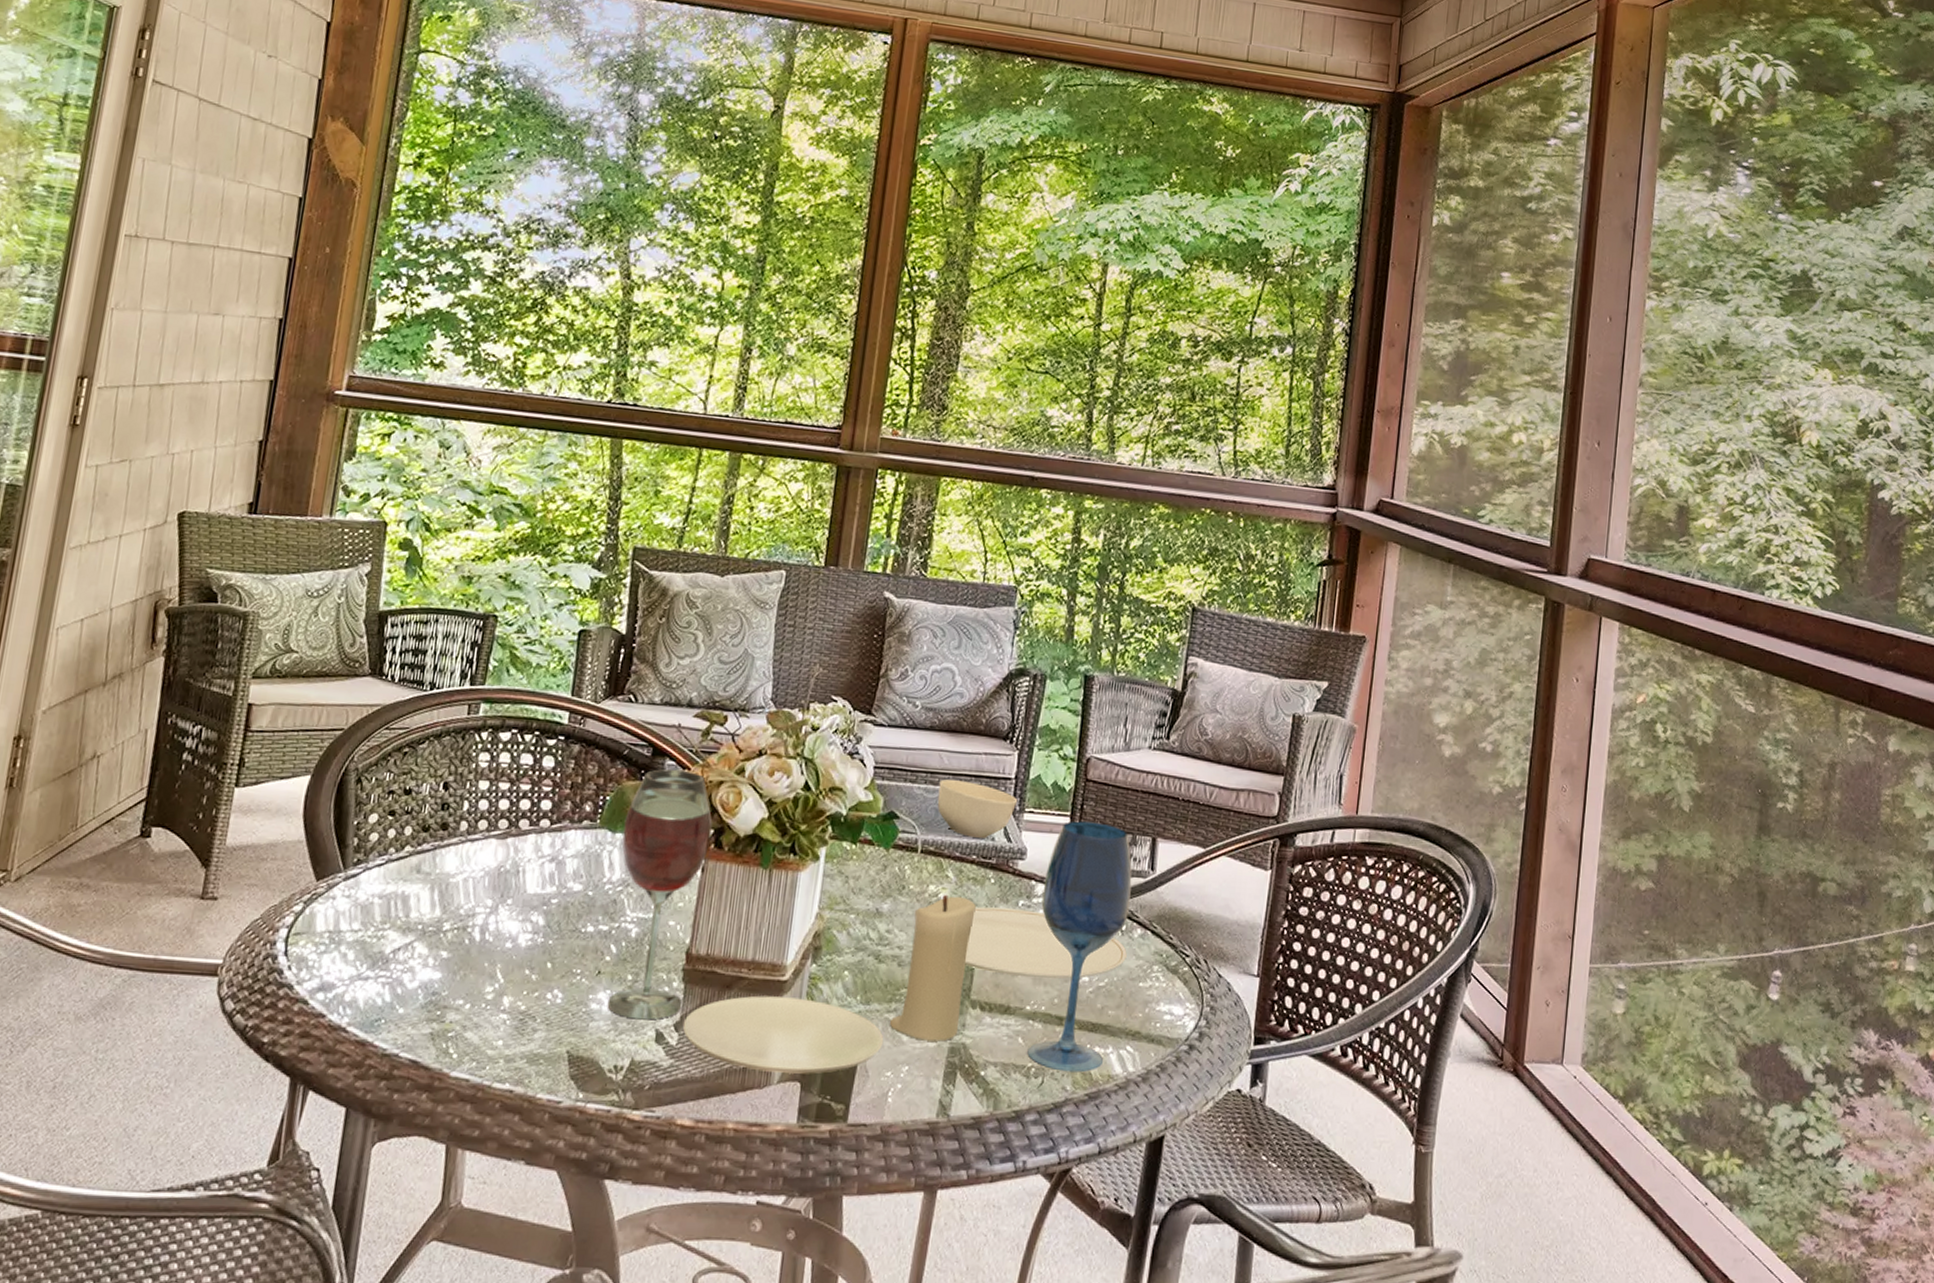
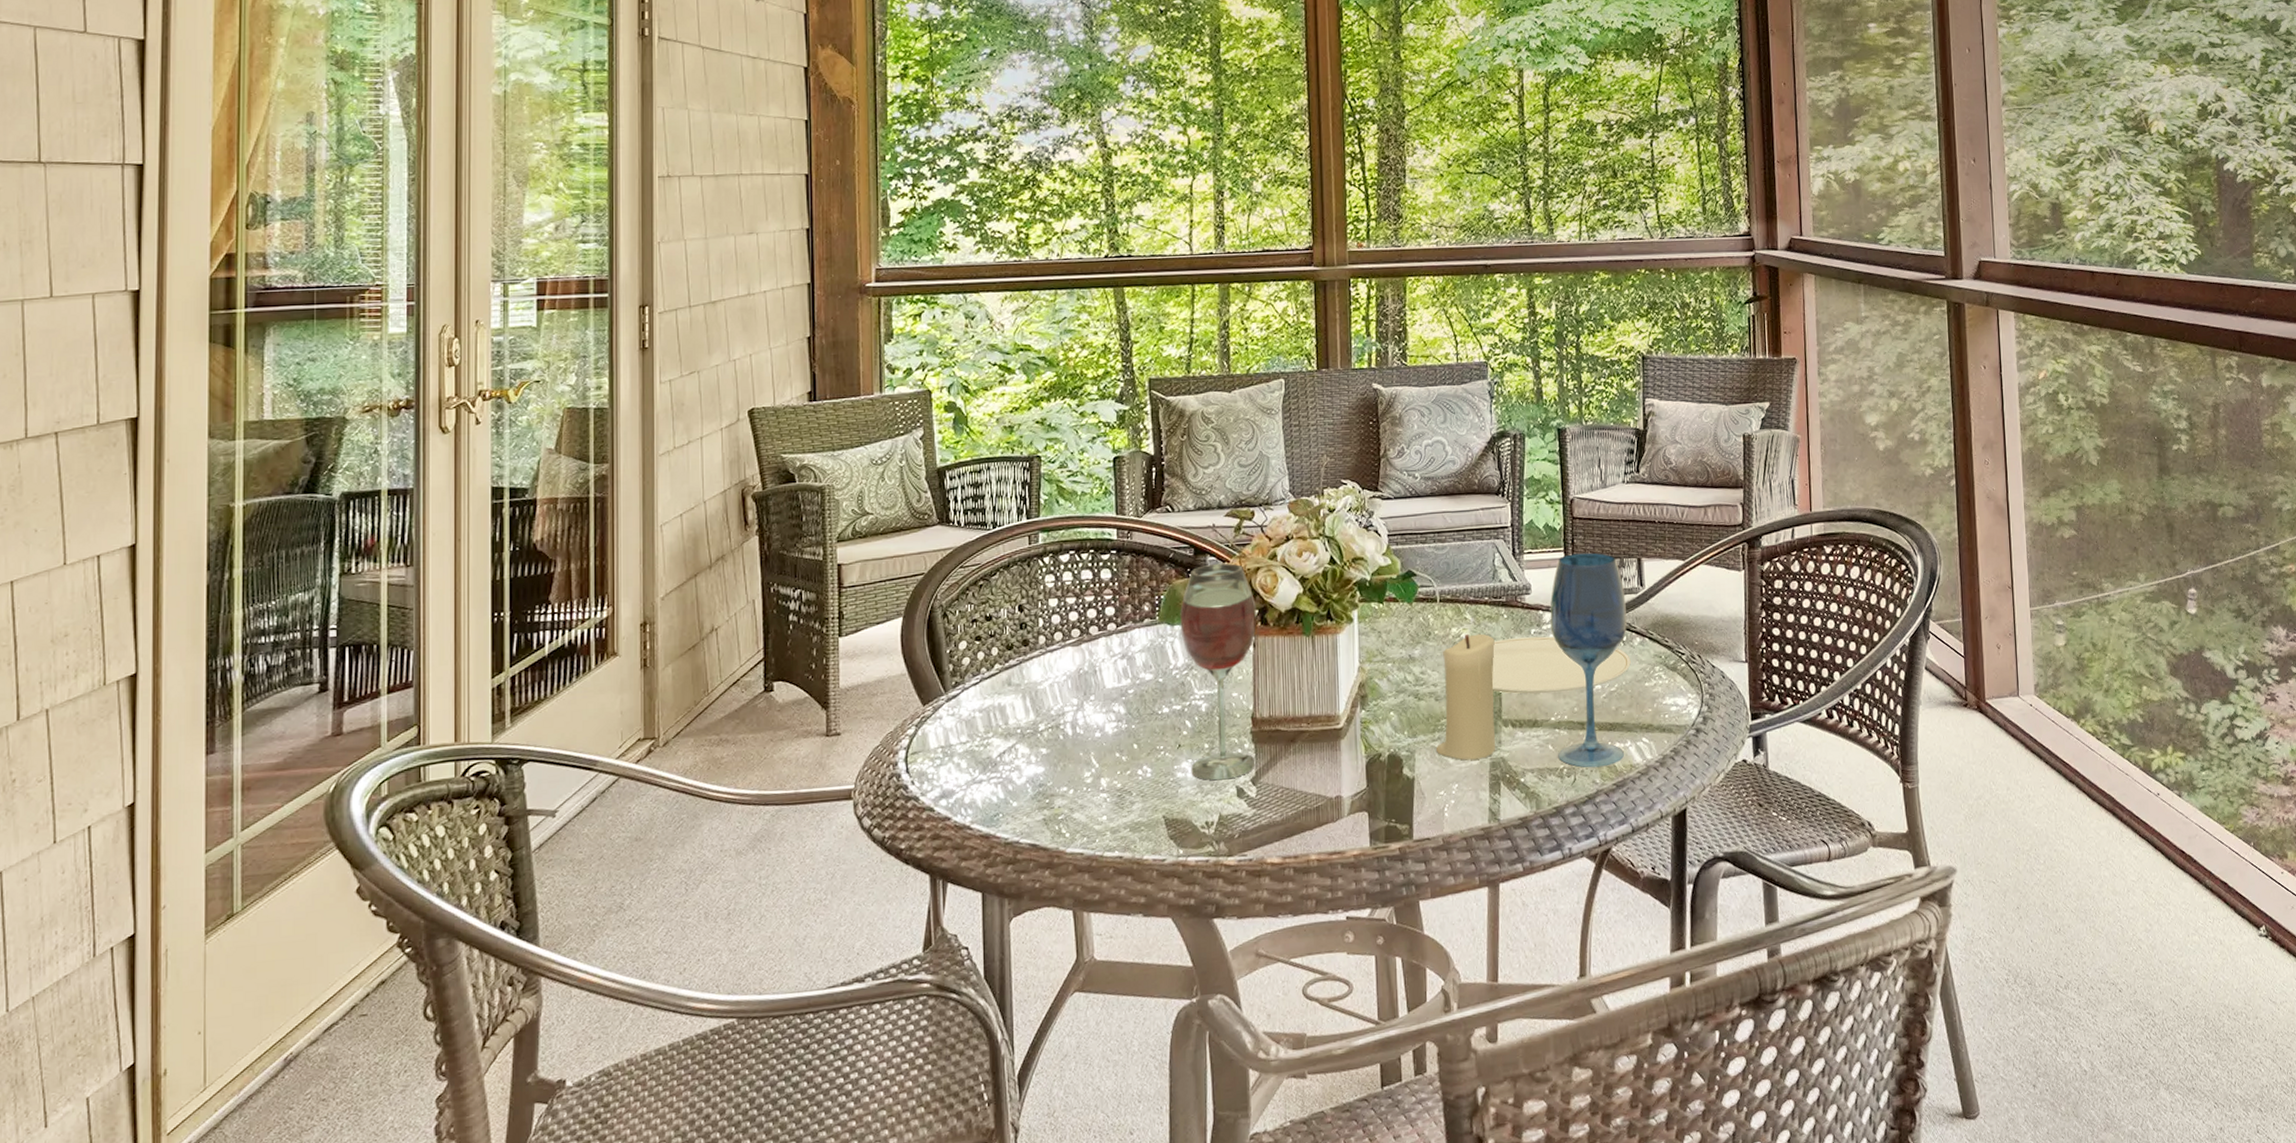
plate: present [682,995,884,1074] -> none [1258,740,1434,807]
bowl: present [937,779,1018,839] -> none [1446,535,1517,583]

